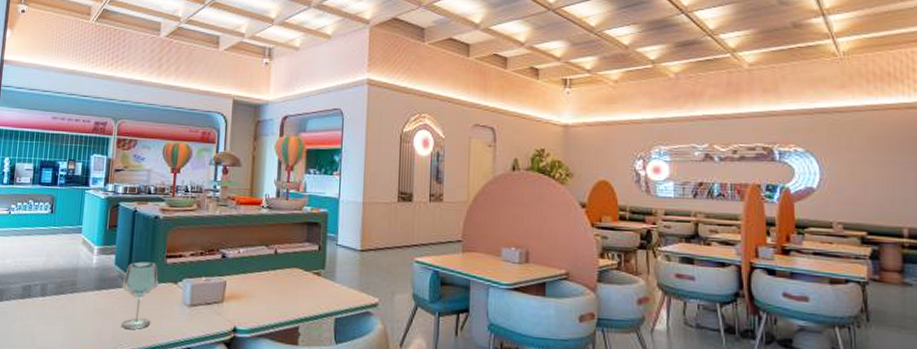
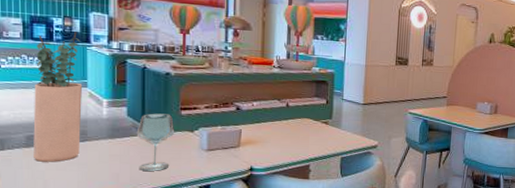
vase: none [26,175,80,316] -> present [33,32,82,162]

